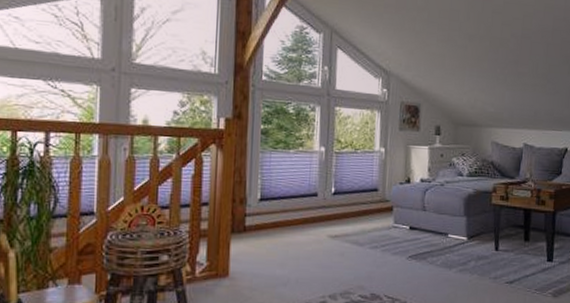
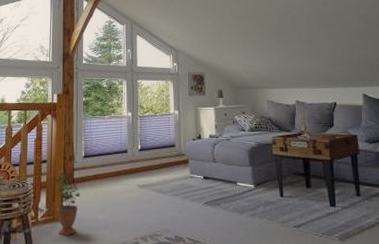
potted plant: none [214,217,253,294] -> present [51,172,80,235]

